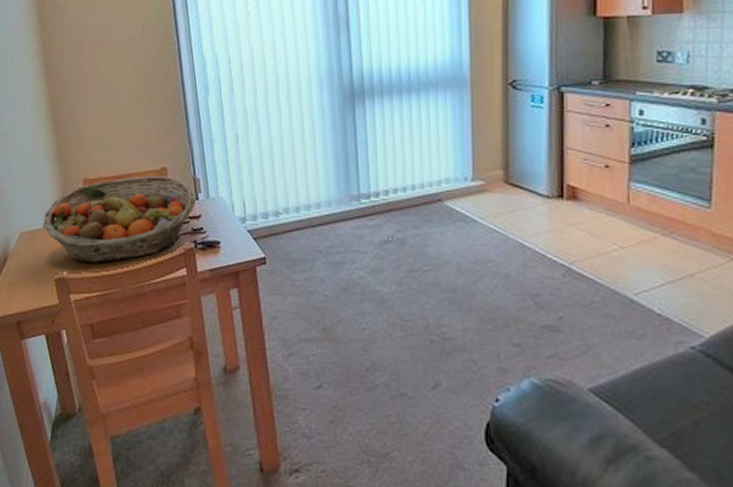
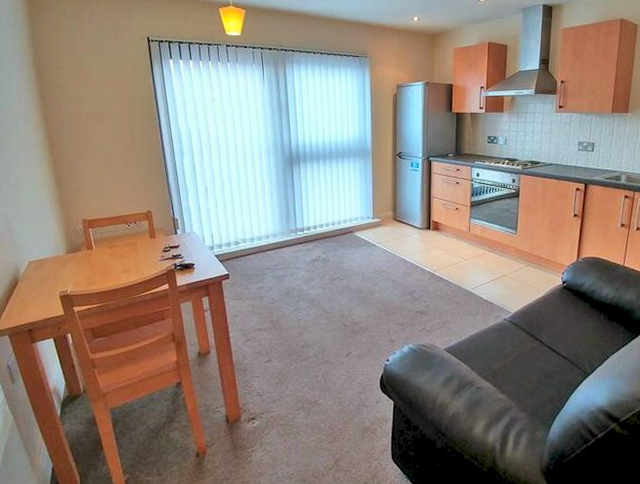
fruit basket: present [43,175,196,264] -> none [48,217,175,283]

